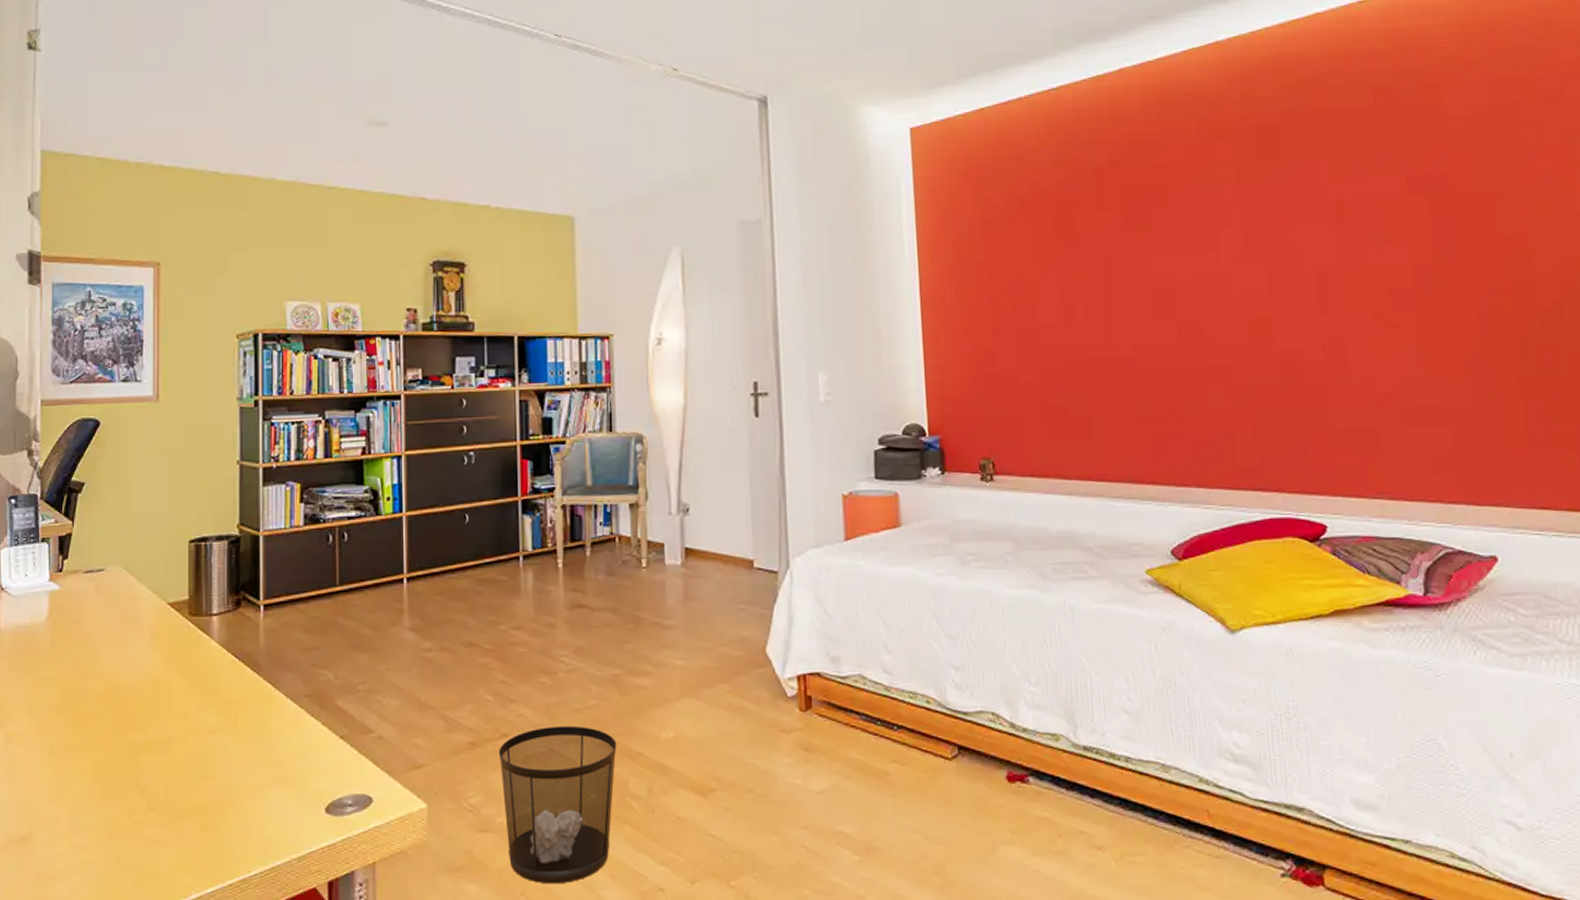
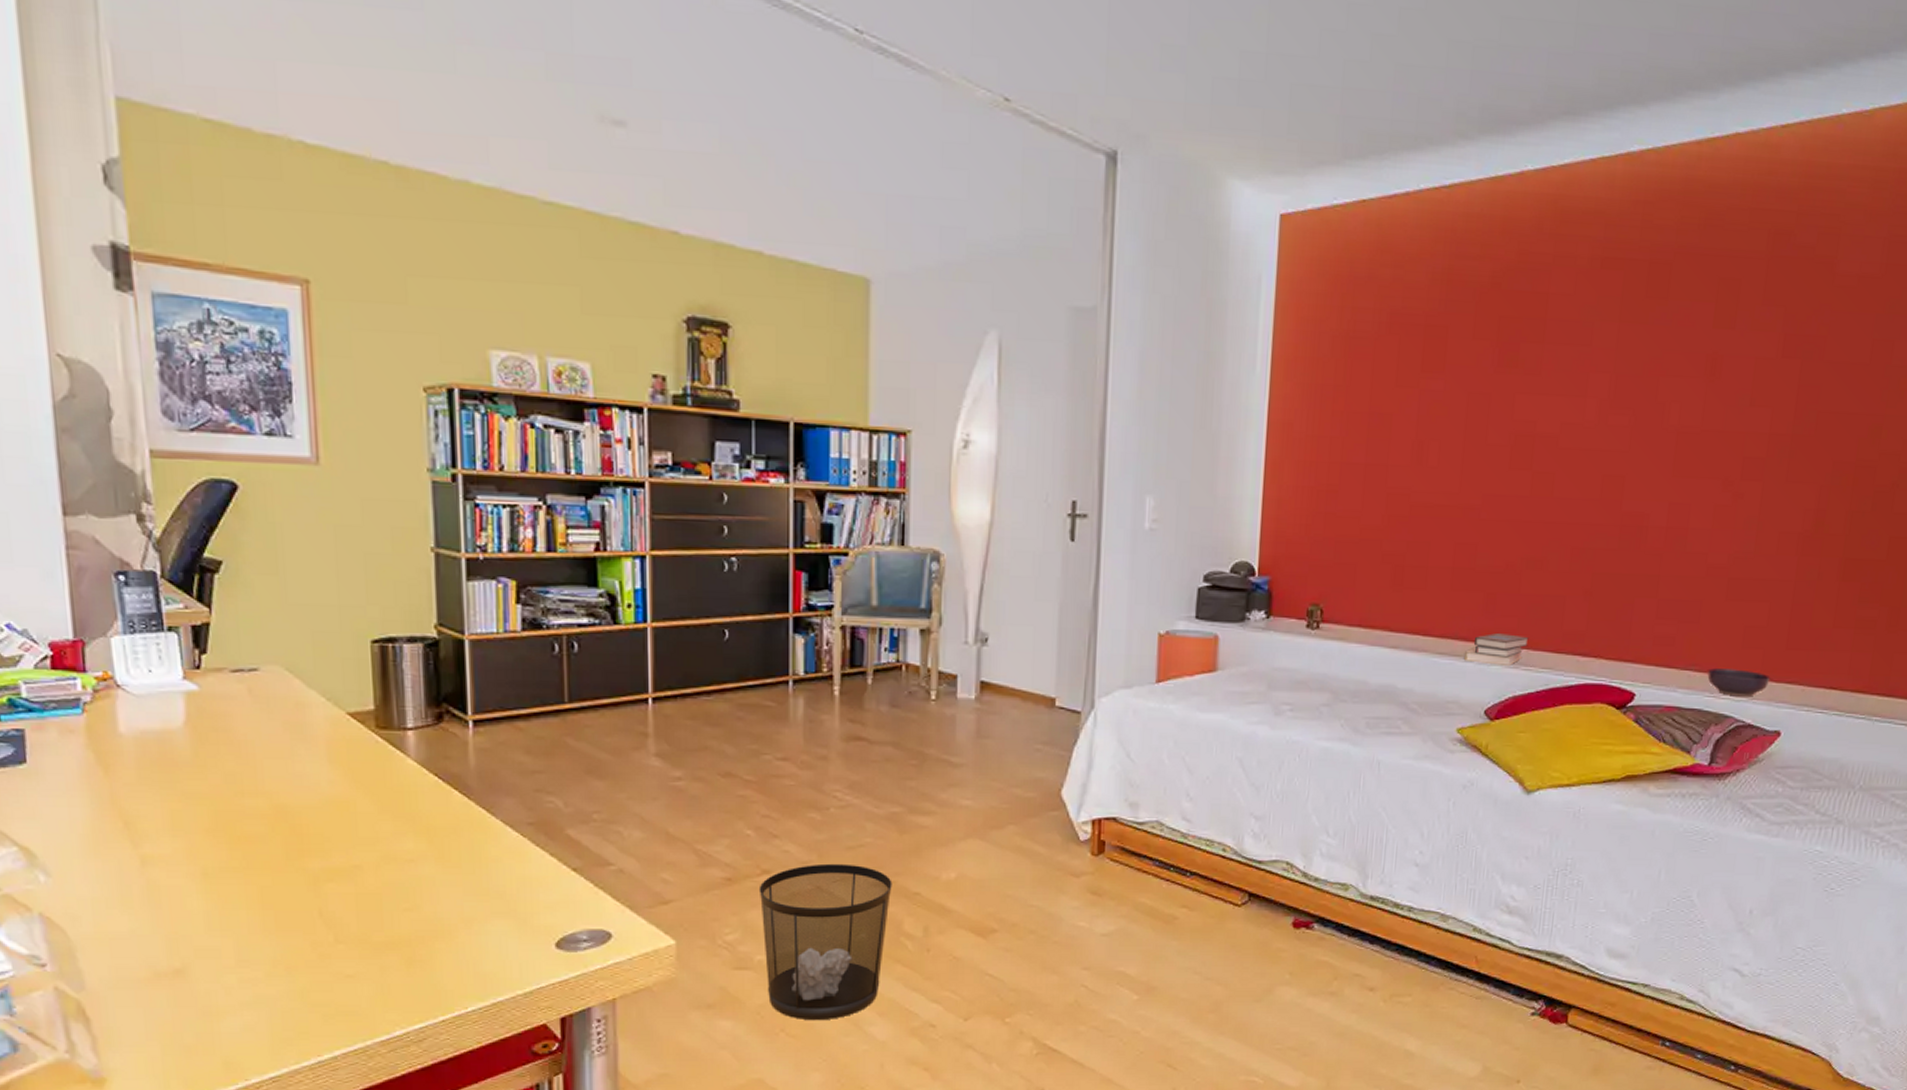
books: none [1140,474,1204,506] -> present [1463,633,1529,667]
bowl: none [1401,494,1472,523] -> present [1707,668,1771,697]

